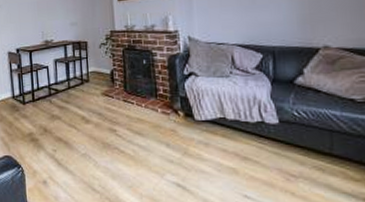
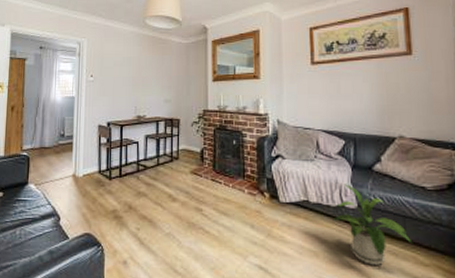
house plant: none [252,99,342,181] -> present [332,184,413,265]

